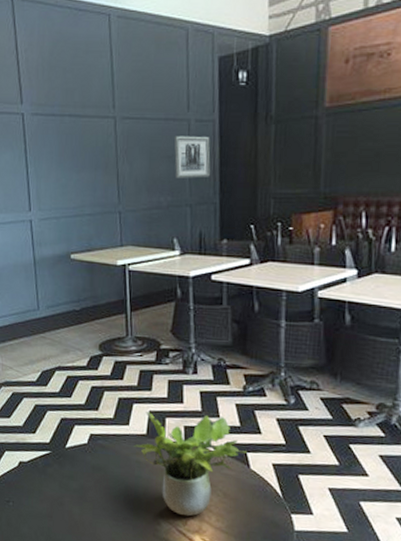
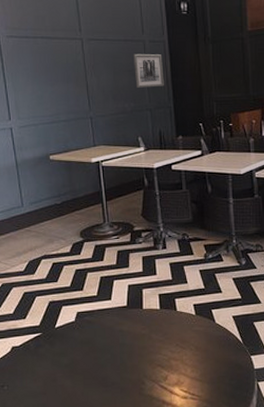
potted plant: present [134,412,247,517] -> none [116,281,212,372]

